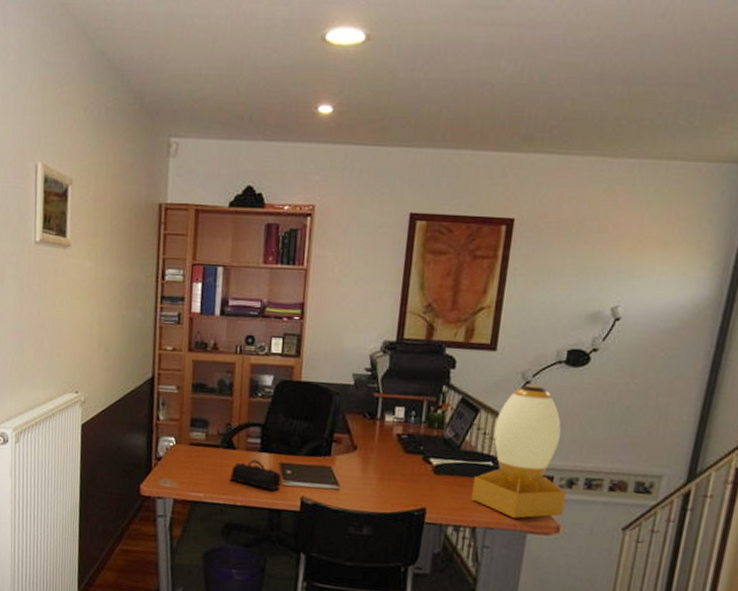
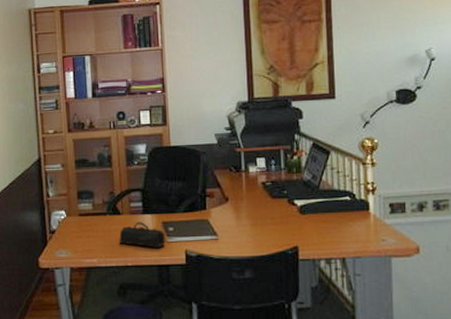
desk lamp: present [470,384,567,519] -> none [335,124,420,246]

